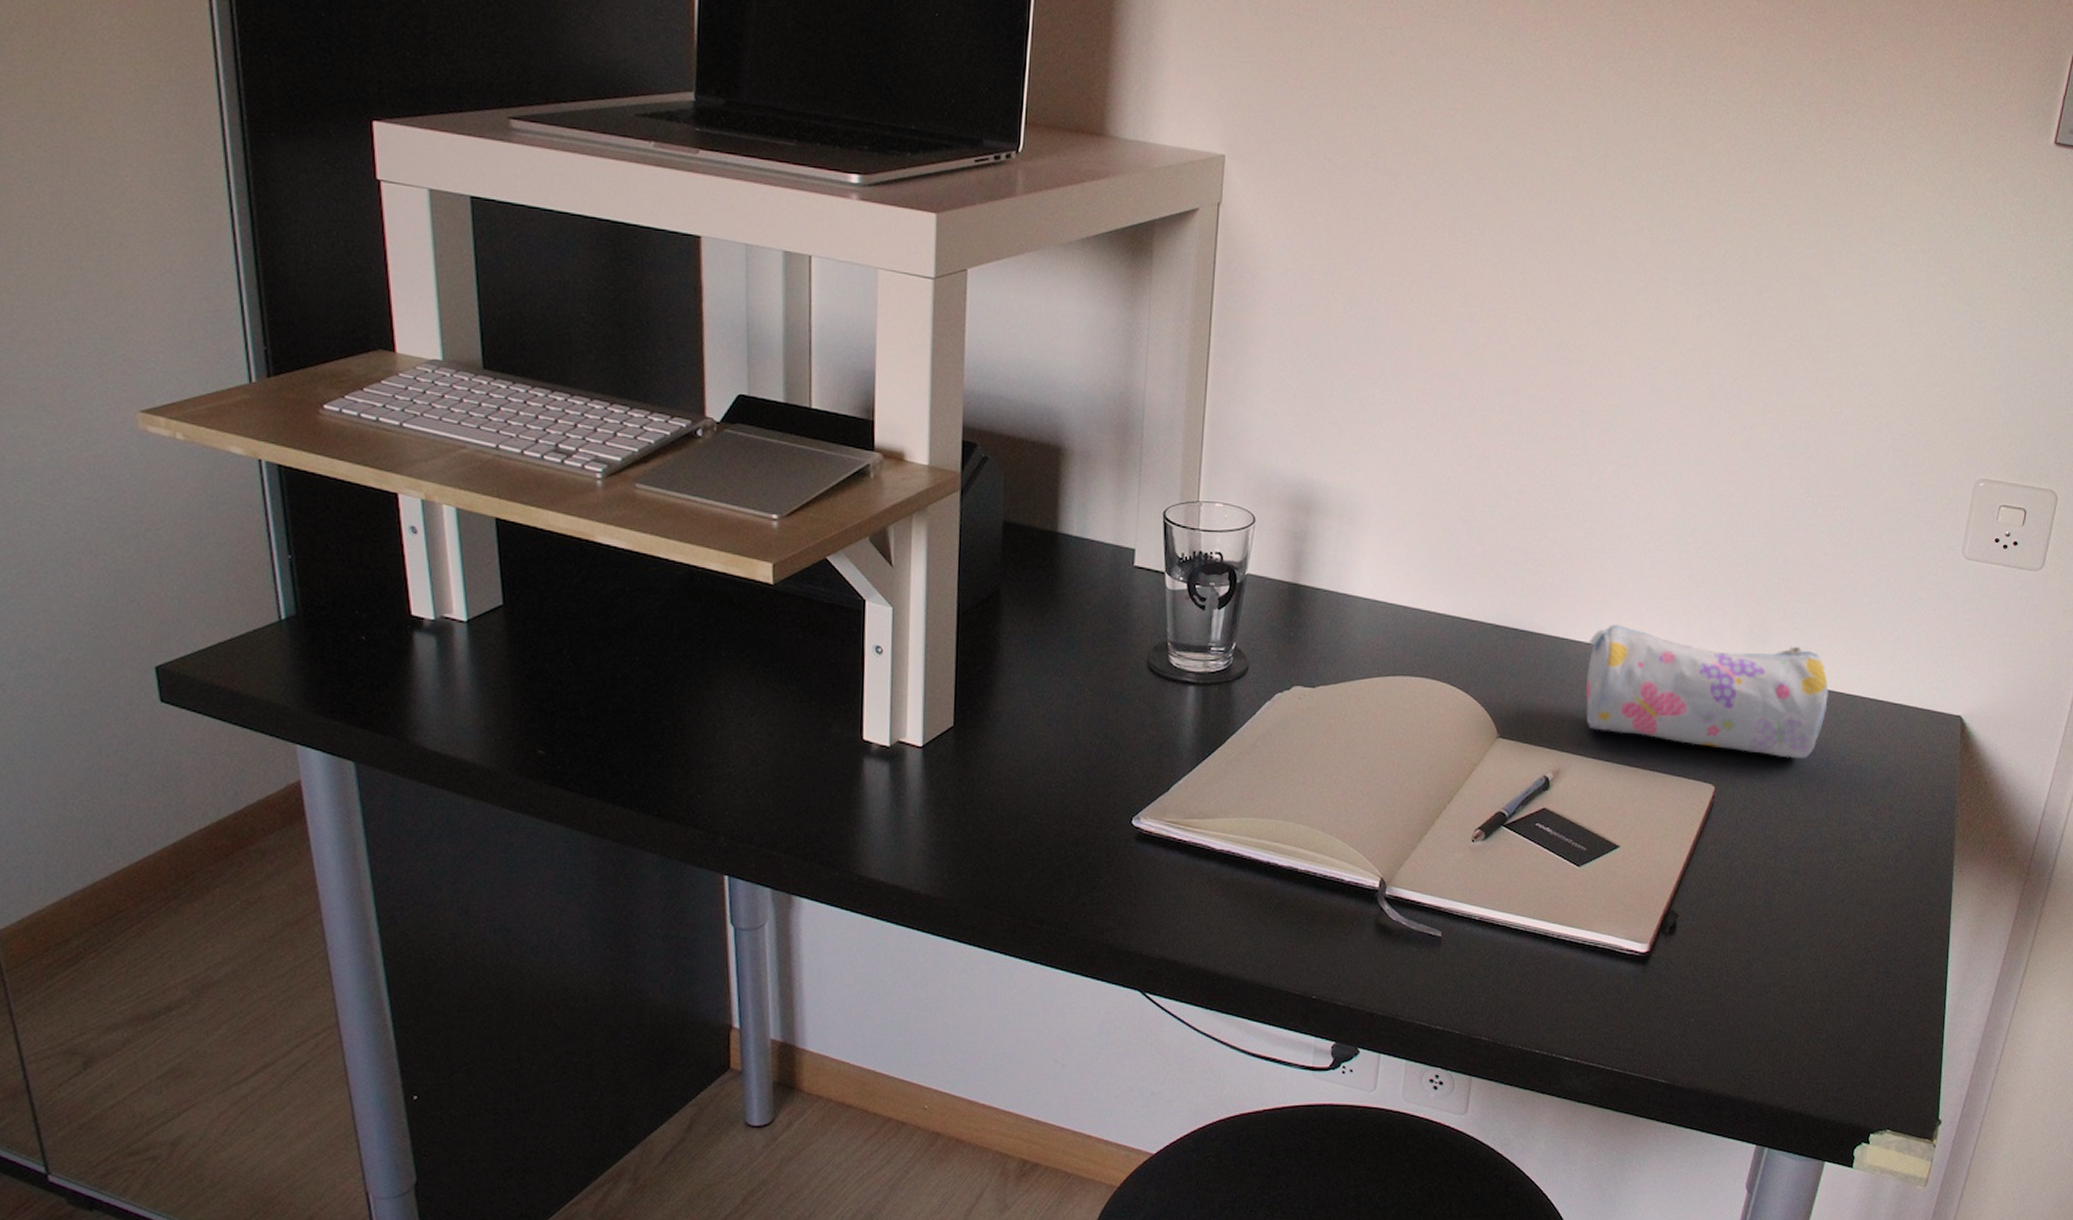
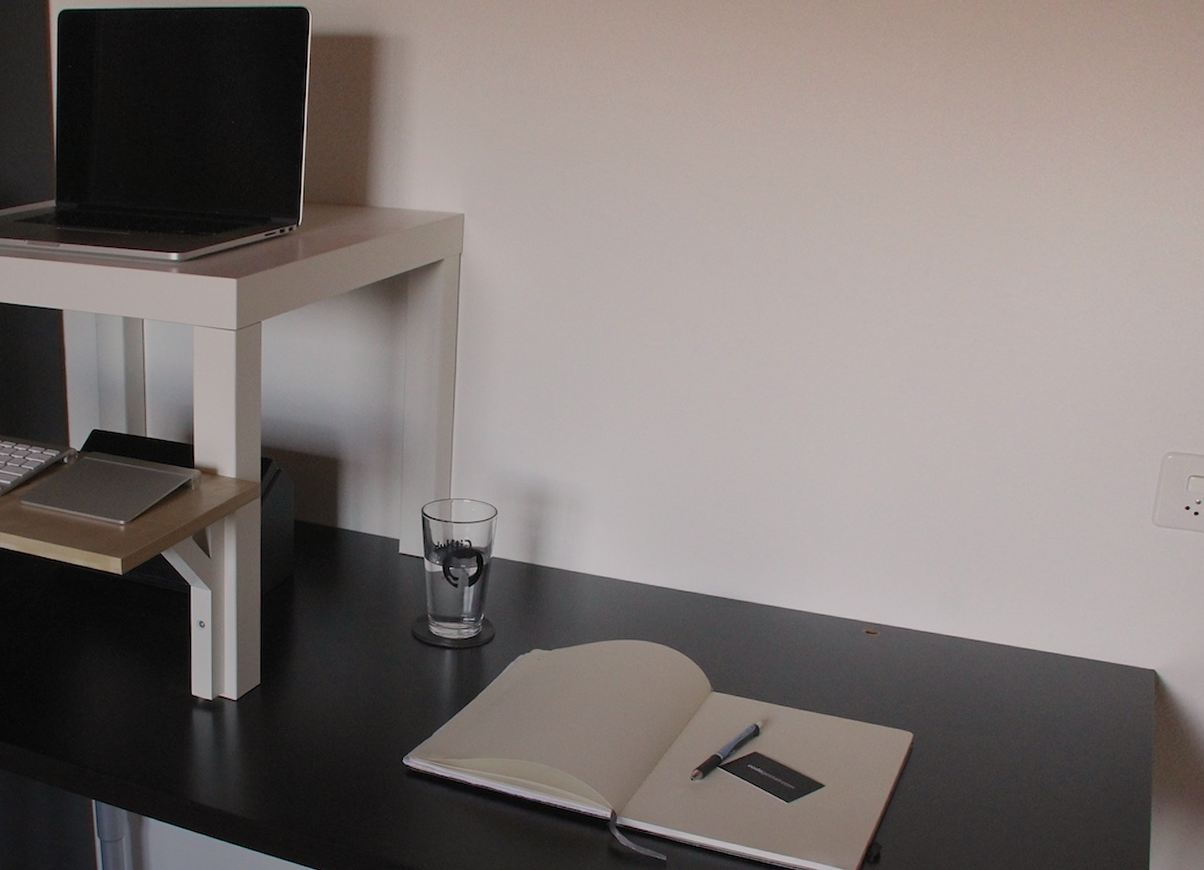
pencil case: present [1586,623,1829,759] -> none [791,592,1021,709]

